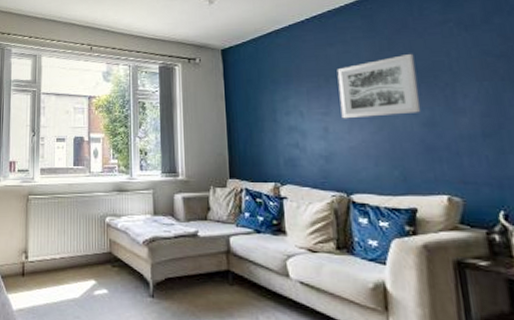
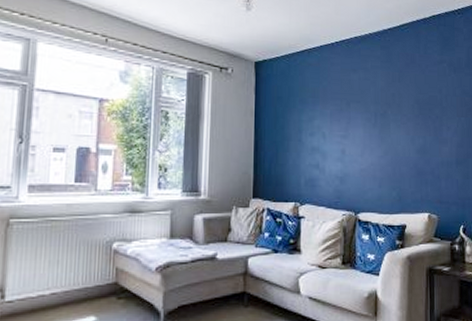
wall art: present [337,53,421,119] -> none [357,86,417,143]

